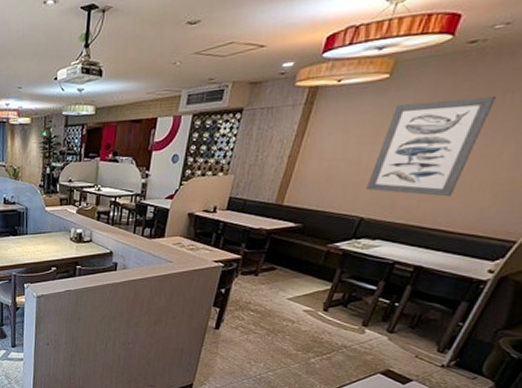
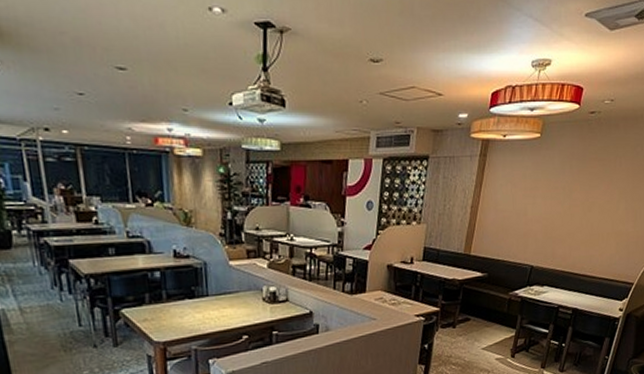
wall art: present [366,95,496,197] -> none [533,160,610,246]

